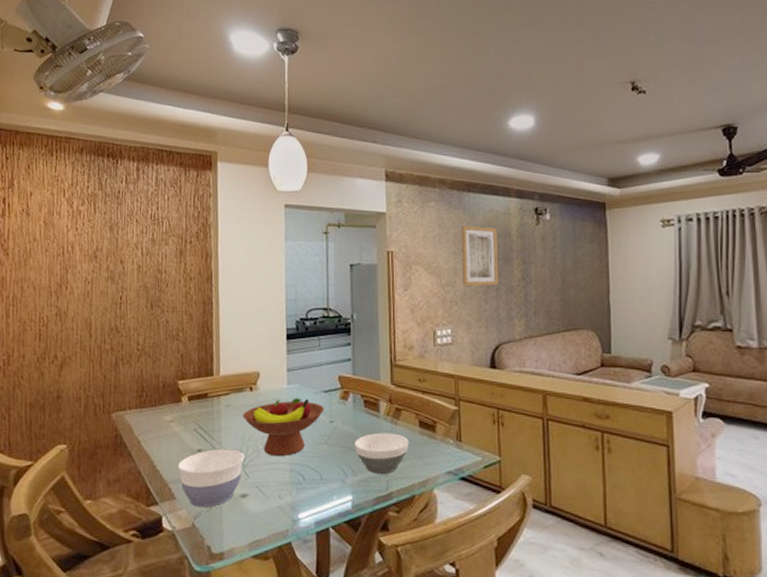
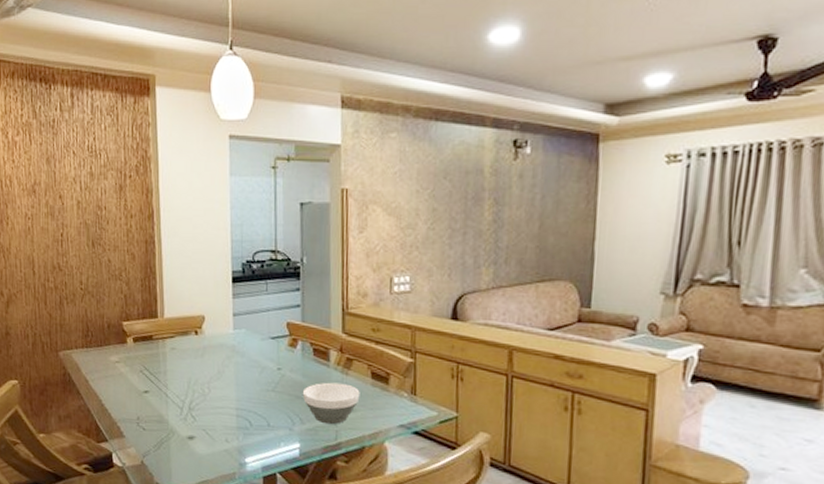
bowl: present [178,448,244,508] -> none [126,391,191,447]
fruit bowl: present [243,397,324,457] -> none [188,343,271,402]
wall art: present [461,225,499,286] -> none [424,159,468,230]

